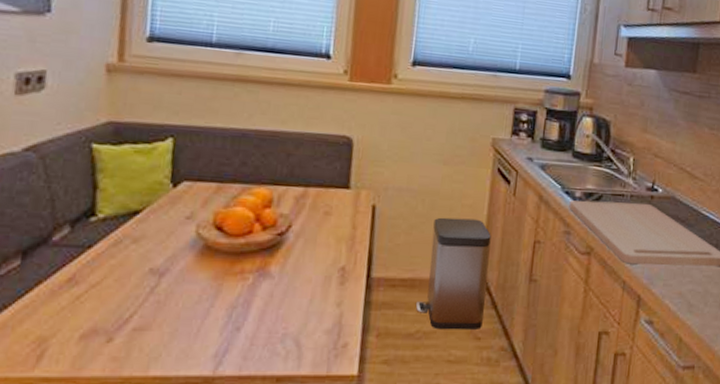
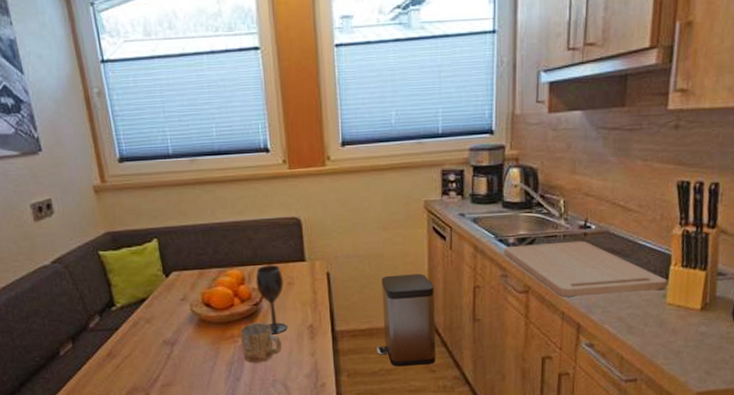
mug: none [251,256,303,310] -> present [241,322,282,363]
wine glass: none [284,187,320,274] -> present [255,264,287,334]

